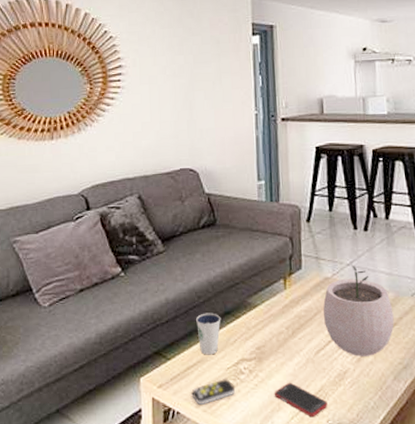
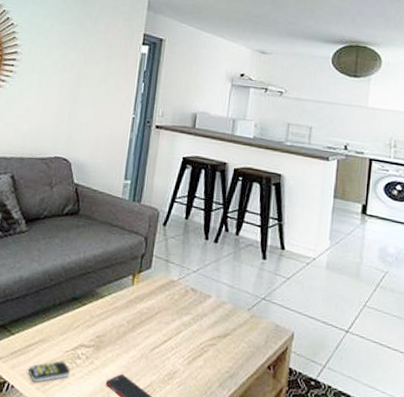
dixie cup: present [196,313,221,355] -> none [43,295,69,336]
plant pot: present [323,264,394,356] -> none [163,272,229,361]

